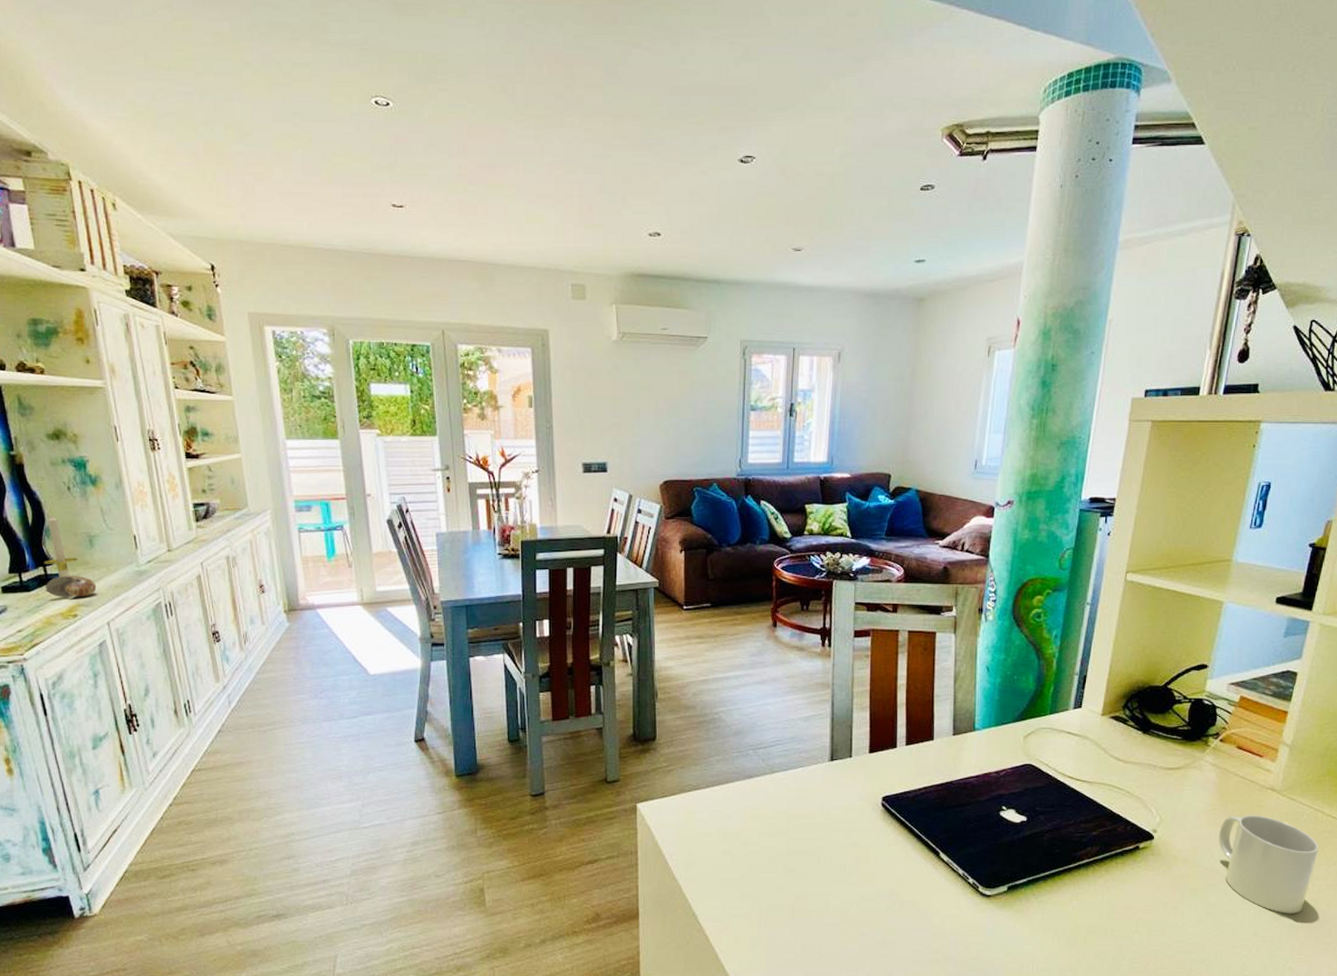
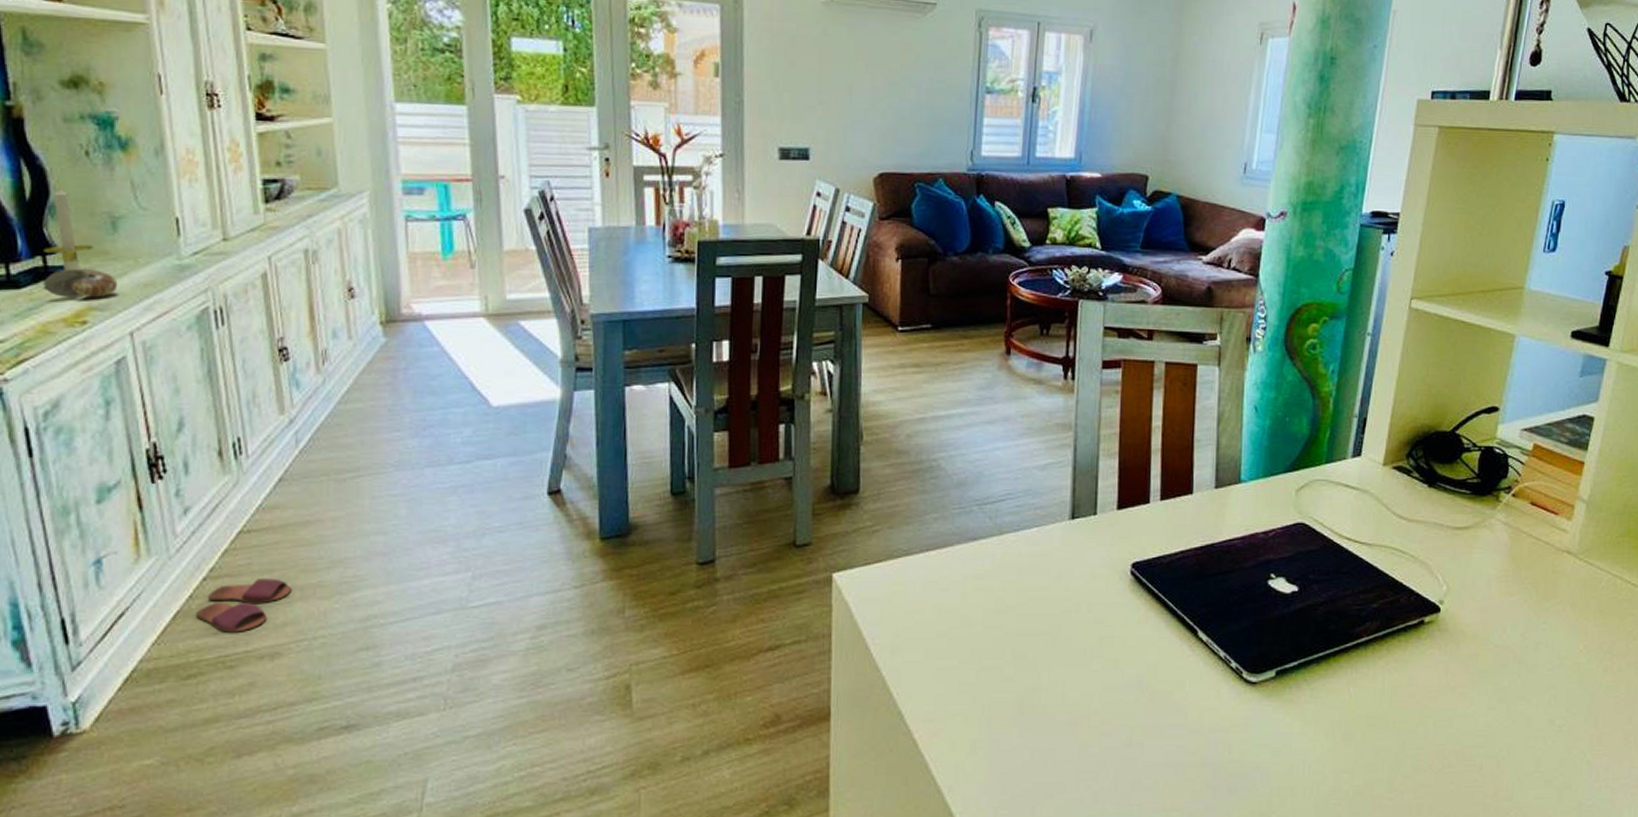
slippers: none [166,805,232,845] -> present [196,578,292,632]
mug: present [1218,815,1319,914] -> none [1510,582,1619,698]

